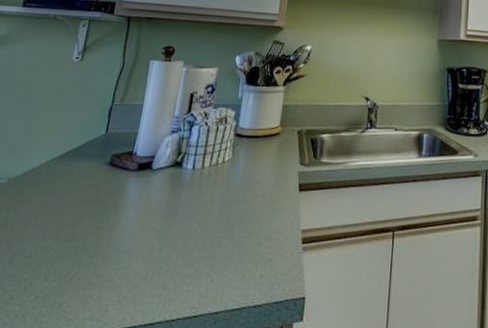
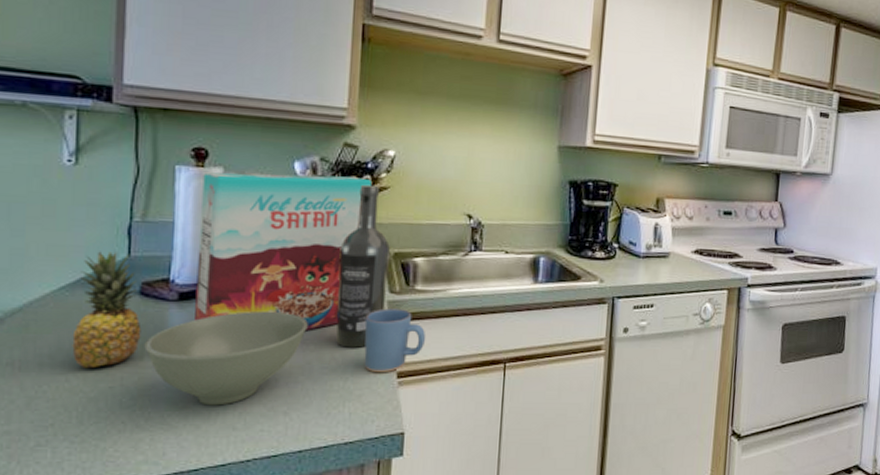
fruit: none [52,129,109,229] -> present [72,251,142,369]
bowl: none [105,180,234,266] -> present [144,311,308,406]
cereal box: none [147,65,292,198] -> present [195,172,371,330]
wine bottle: none [255,73,304,214] -> present [336,184,391,348]
mug: none [276,179,328,239] -> present [364,308,426,373]

